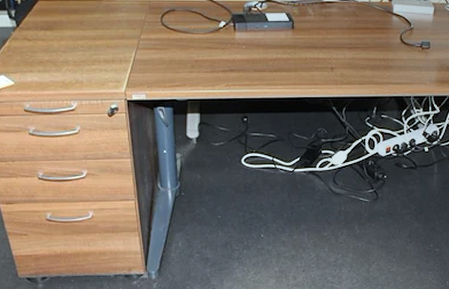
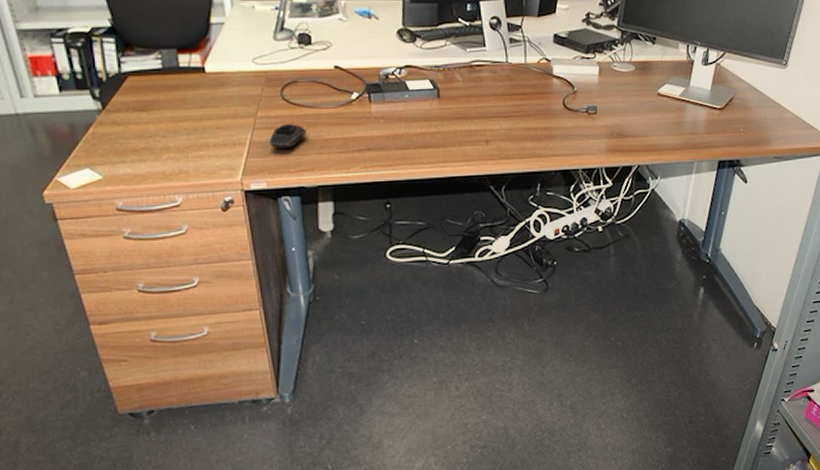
computer mouse: none [149,46,180,66] -> present [268,124,306,148]

